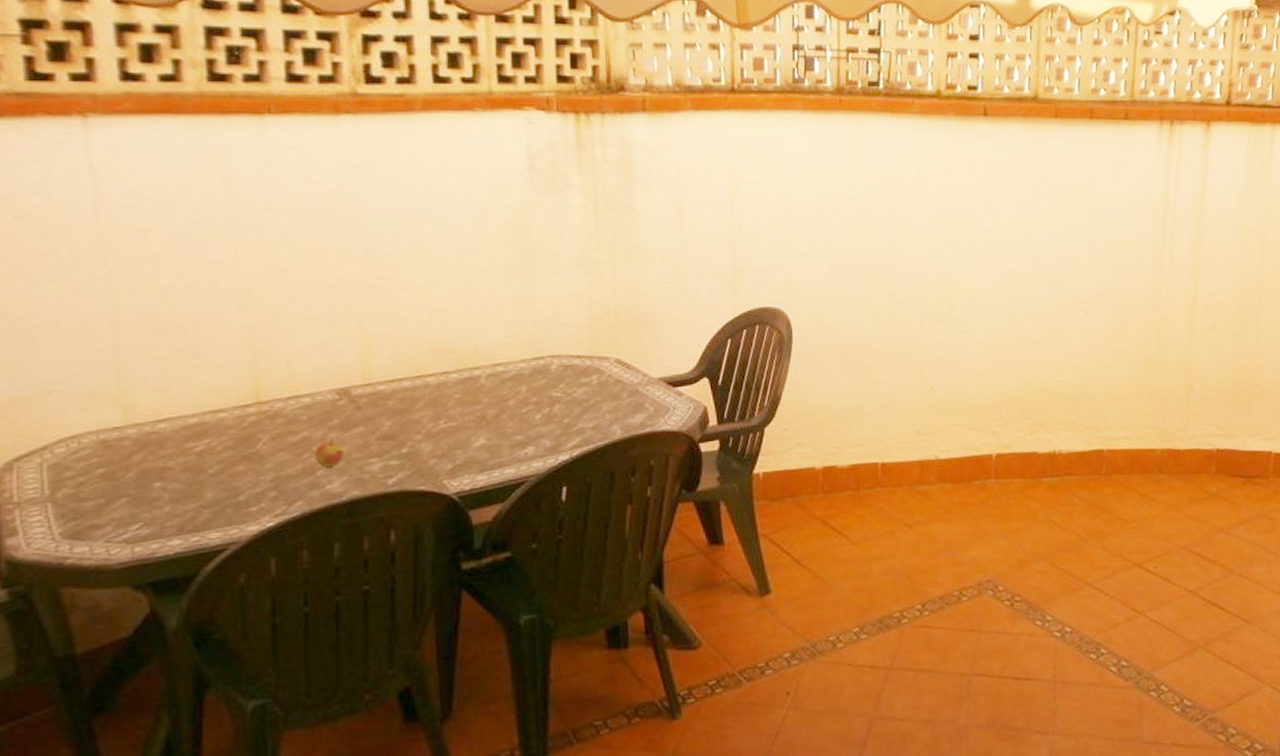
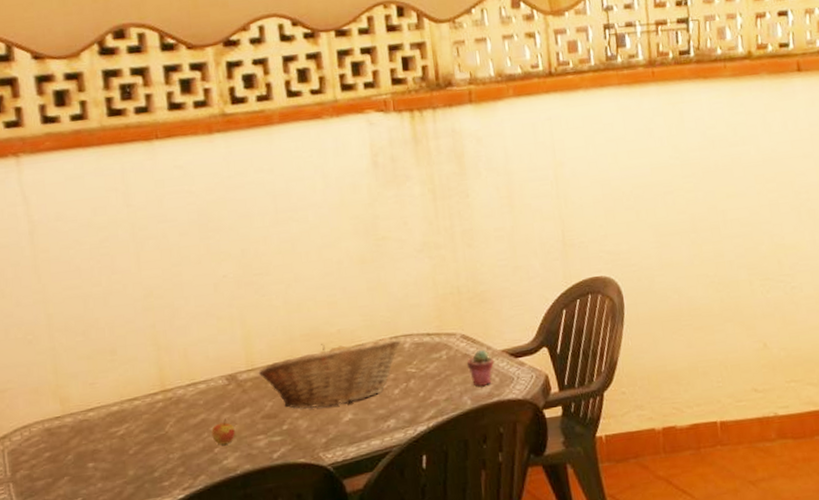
fruit basket: none [376,357,546,431] -> present [258,337,401,409]
potted succulent: none [619,376,650,416] -> present [467,349,495,387]

